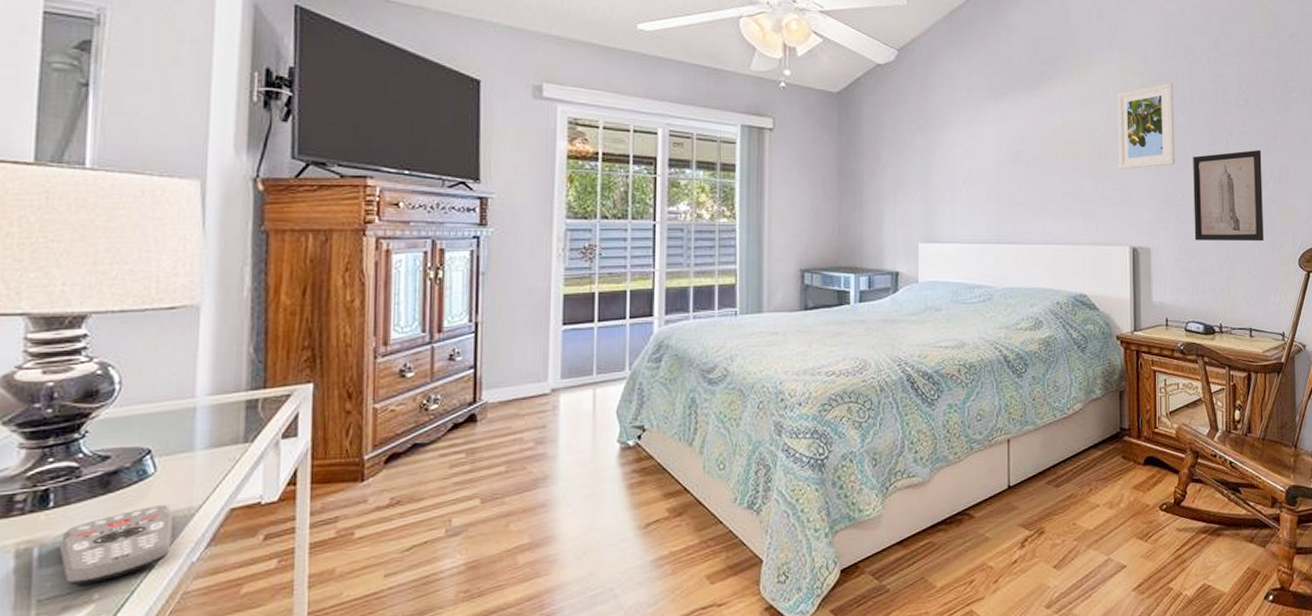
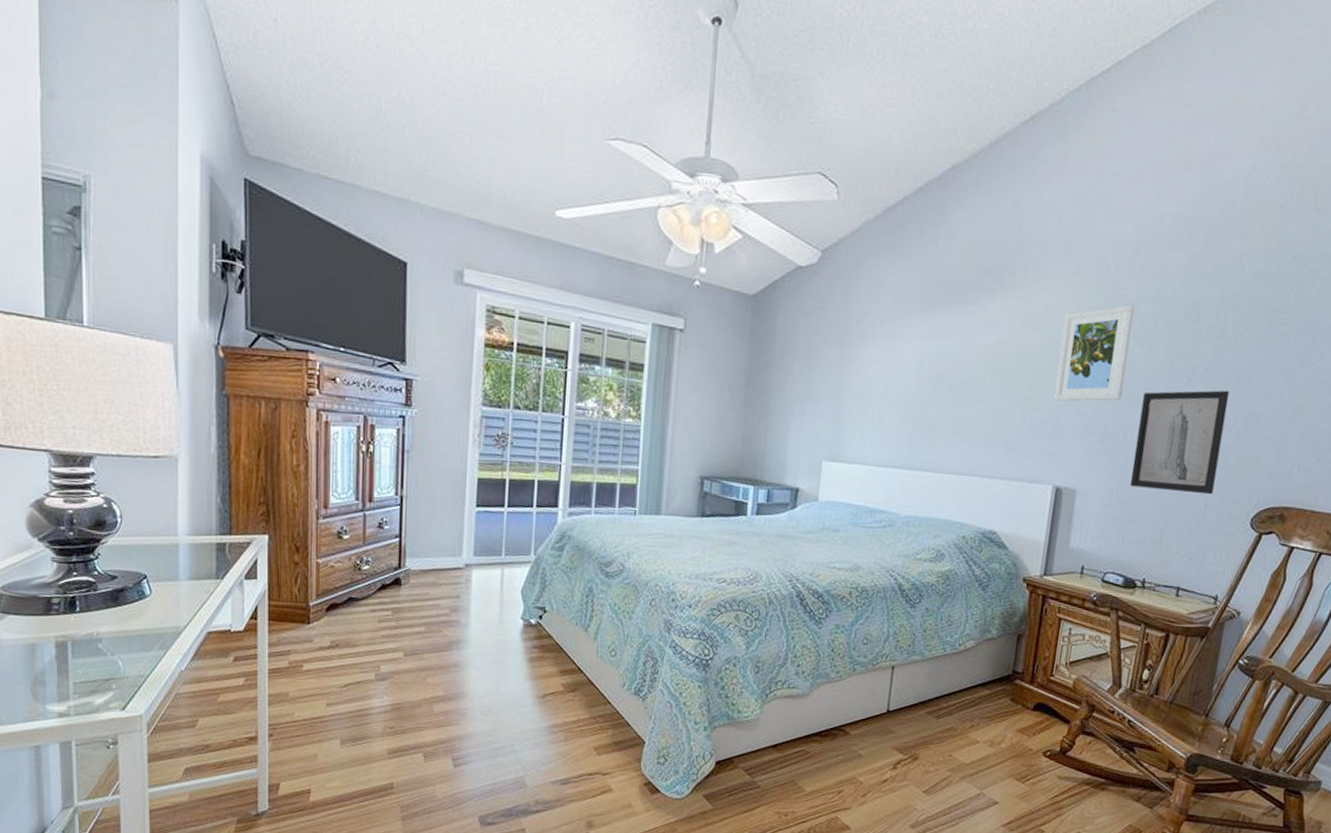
remote control: present [60,505,173,586] -> none [87,621,166,676]

